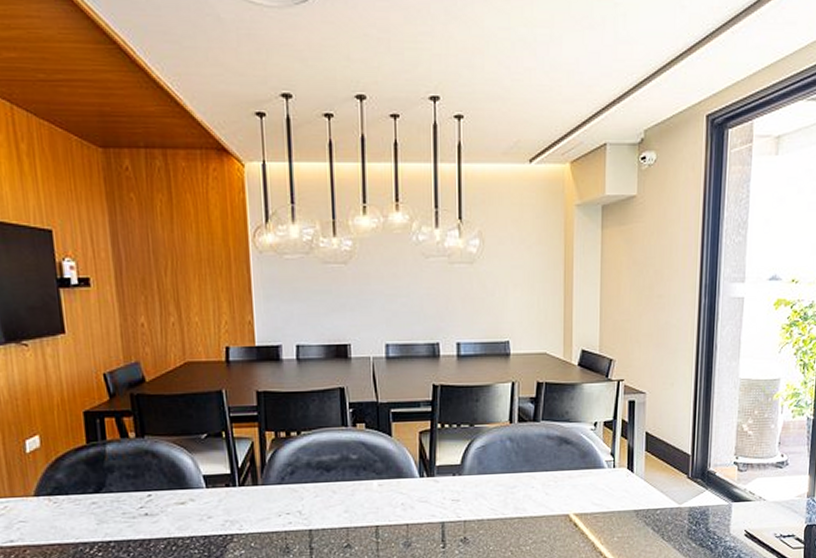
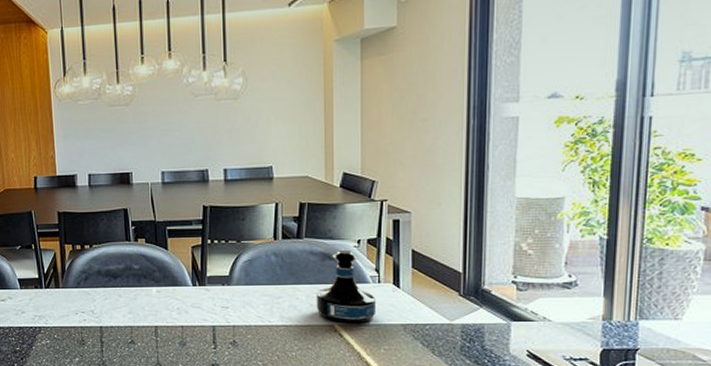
tequila bottle: none [551,434,611,513] -> present [316,250,377,324]

